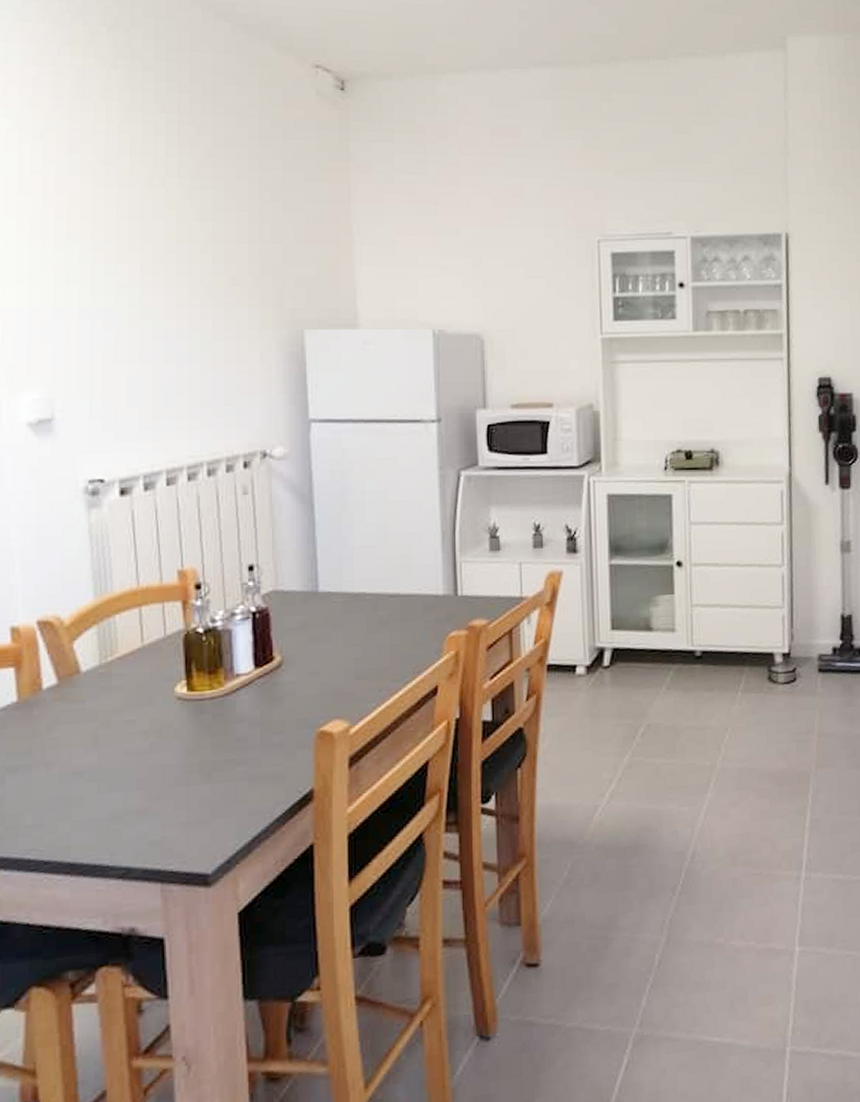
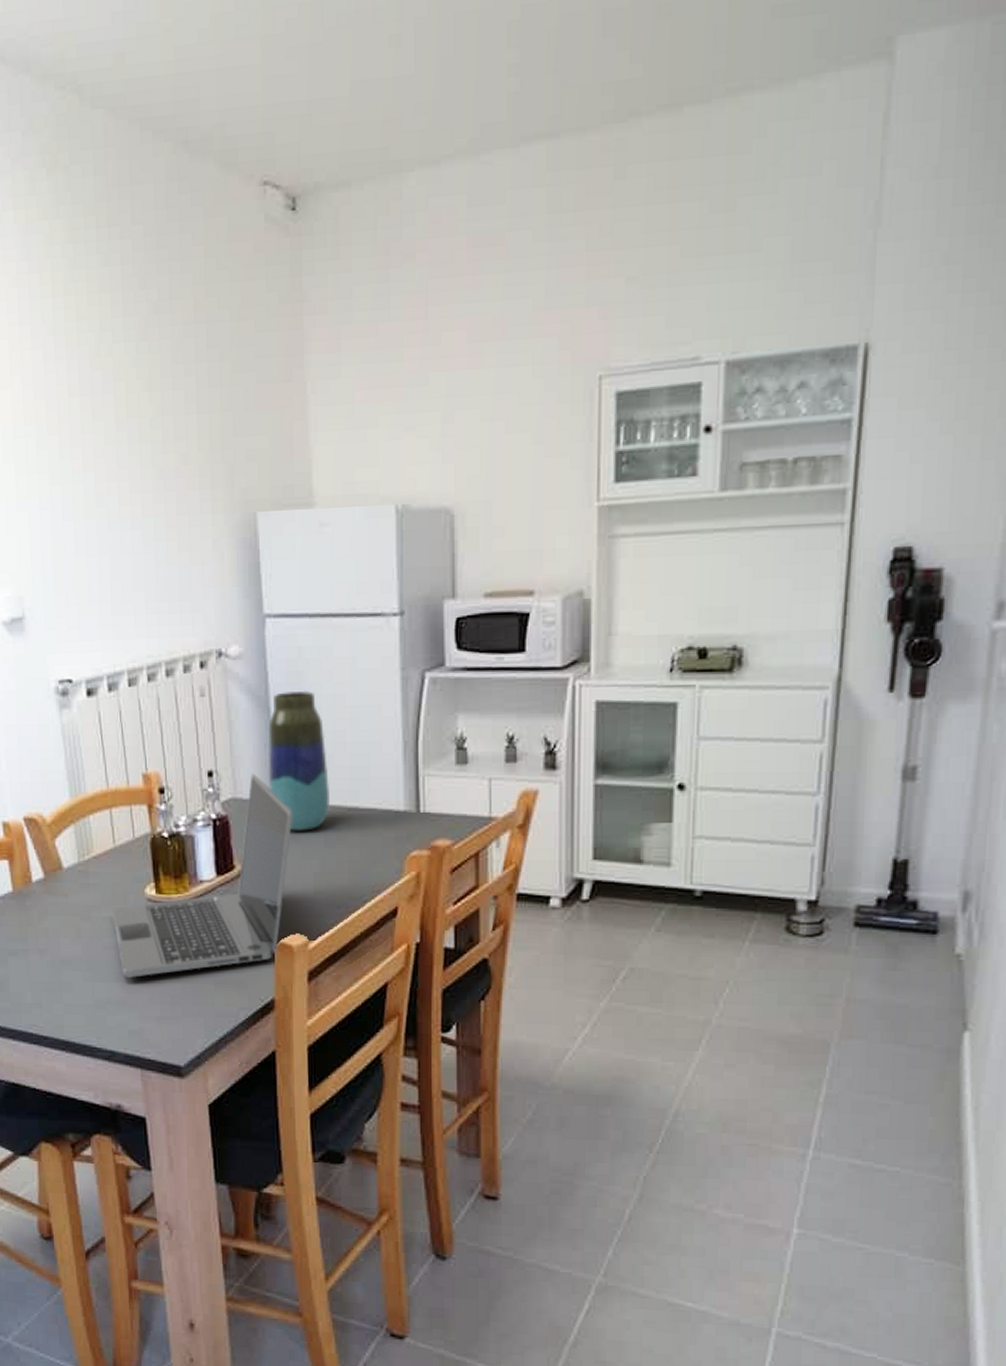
laptop: none [135,565,336,784] -> present [111,773,293,978]
vase: none [310,487,373,620] -> present [267,690,331,831]

